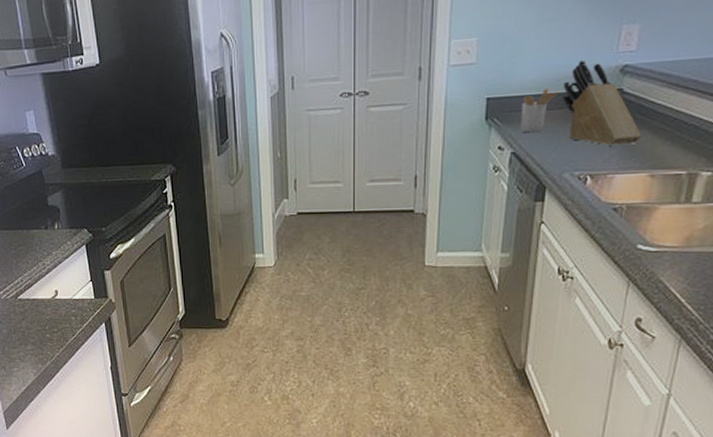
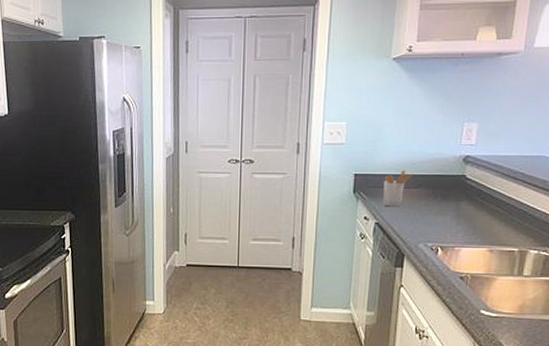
knife block: present [561,59,641,146] -> none [416,148,481,223]

